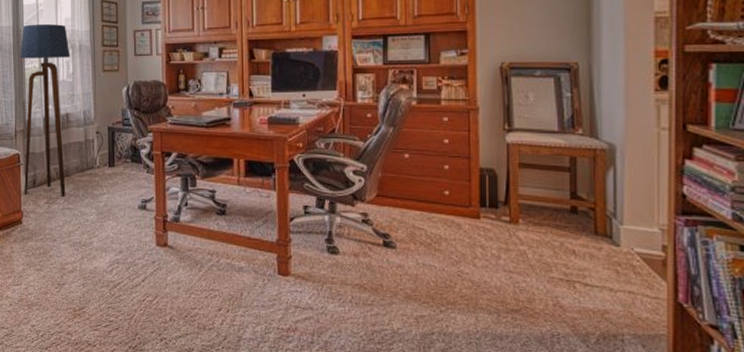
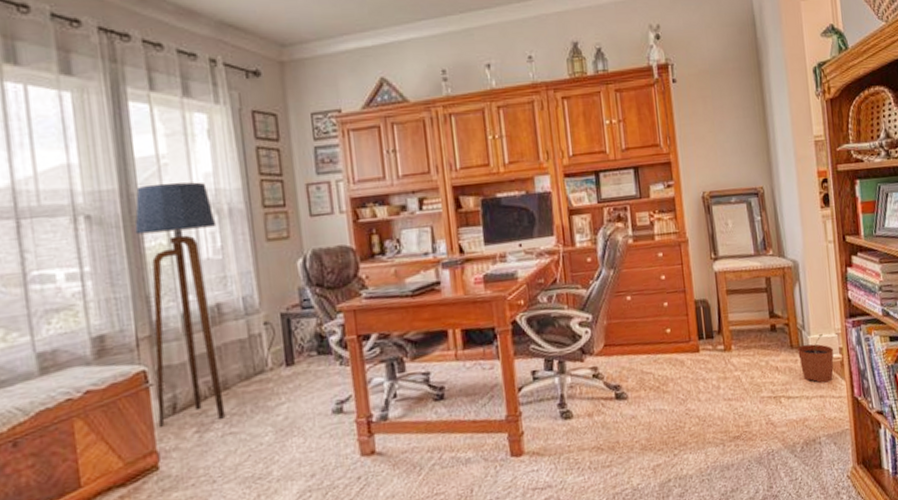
plant pot: none [604,226,655,279] -> present [798,334,834,383]

